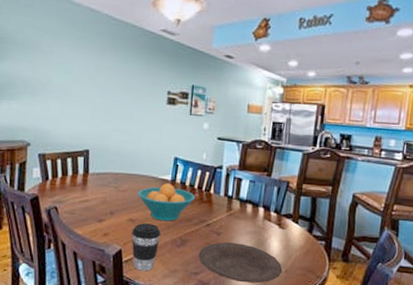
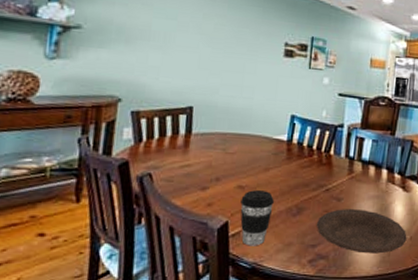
fruit bowl: present [137,183,196,222] -> none [248,144,314,187]

